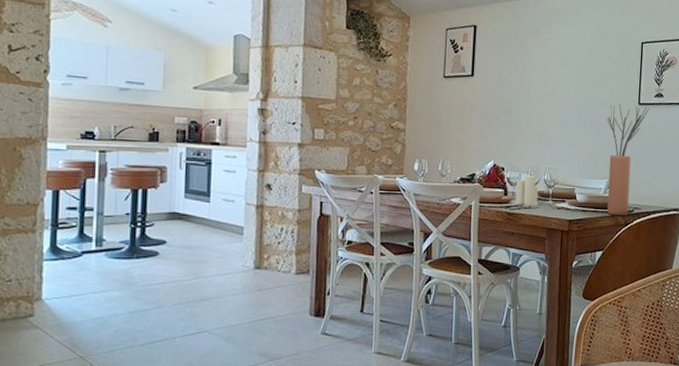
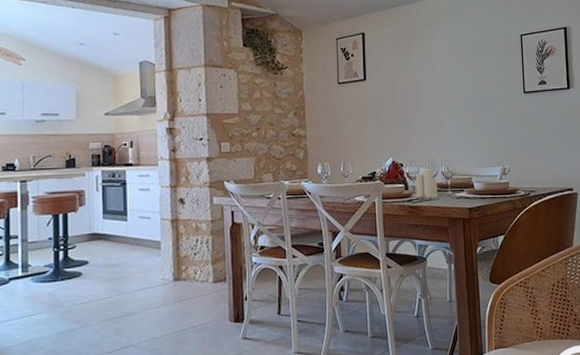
vase: present [607,104,649,217] -> none [496,93,535,201]

